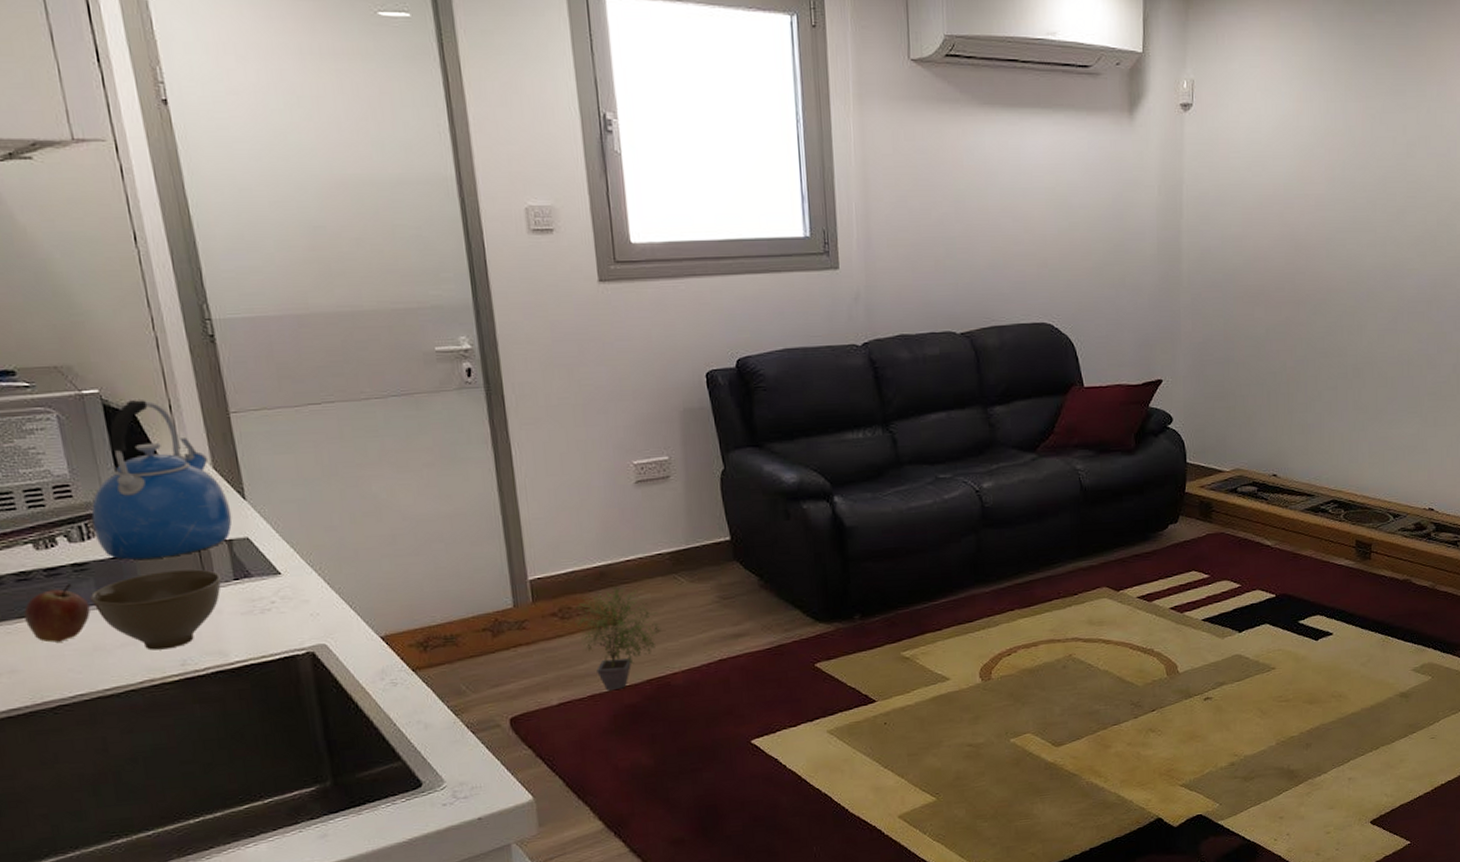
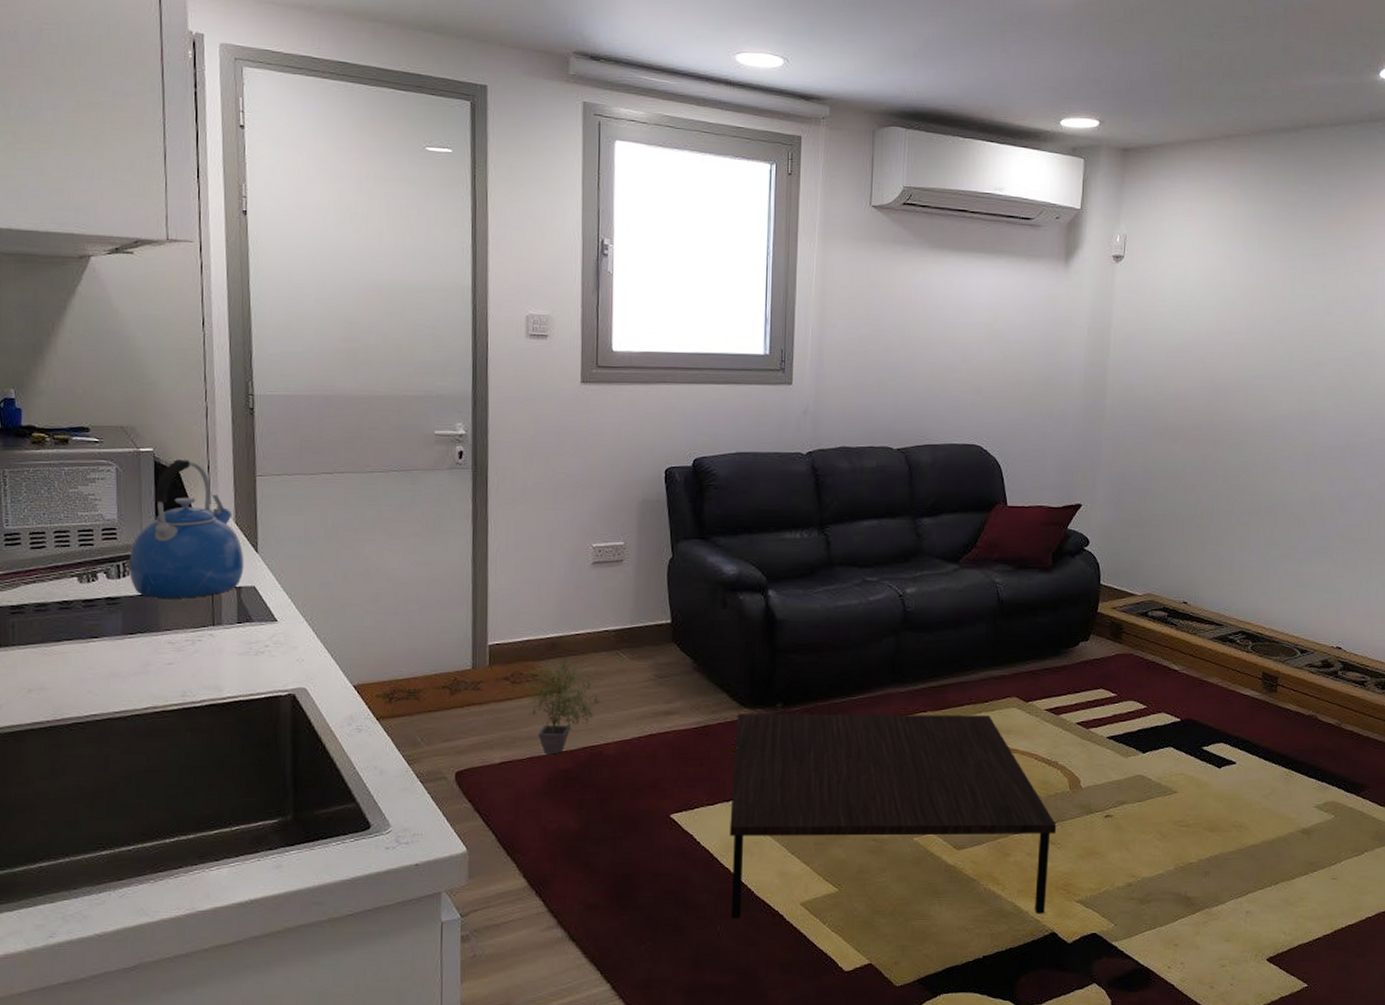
fruit: present [24,584,91,643] -> none [60,615,115,666]
bowl: present [90,569,222,650] -> none [116,610,227,680]
coffee table: none [812,608,1157,839] -> present [730,714,1057,919]

